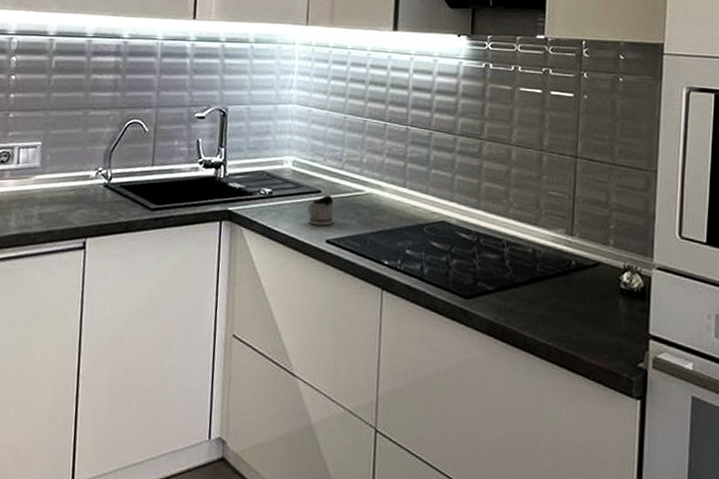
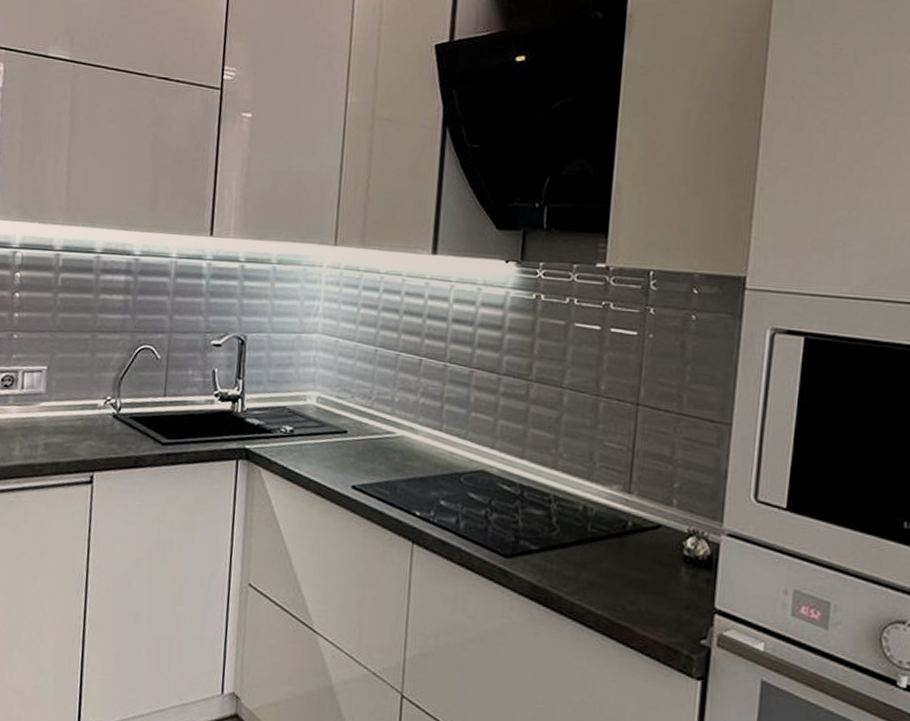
tea glass holder: present [308,195,334,226] -> none [332,436,361,470]

